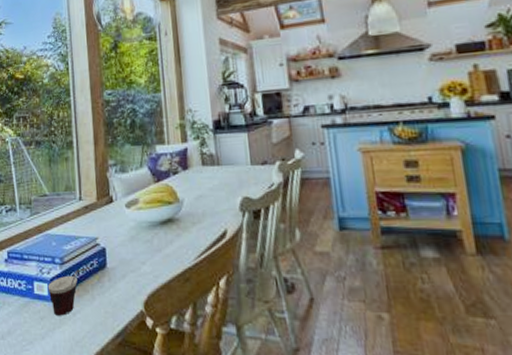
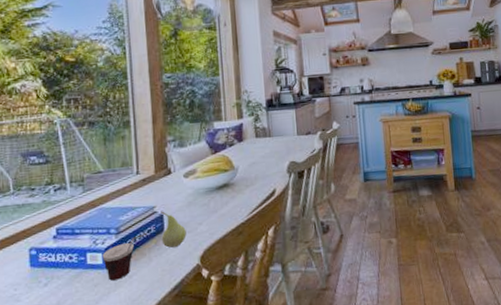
fruit: none [102,244,129,288] -> present [159,211,187,248]

